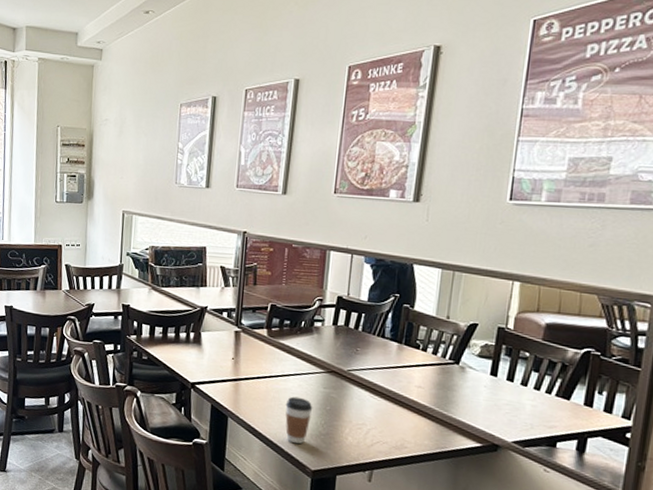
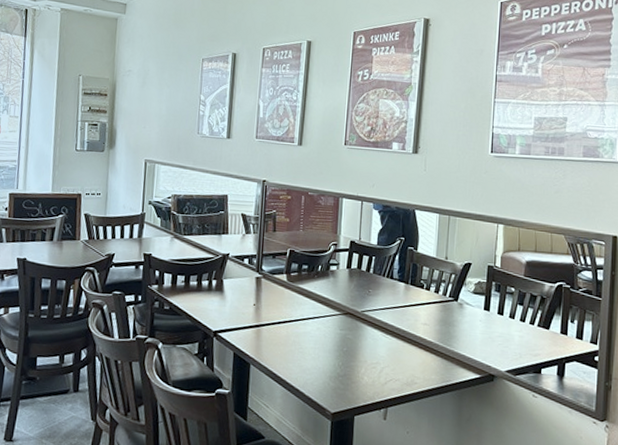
coffee cup: present [285,396,313,444] -> none [305,339,331,387]

